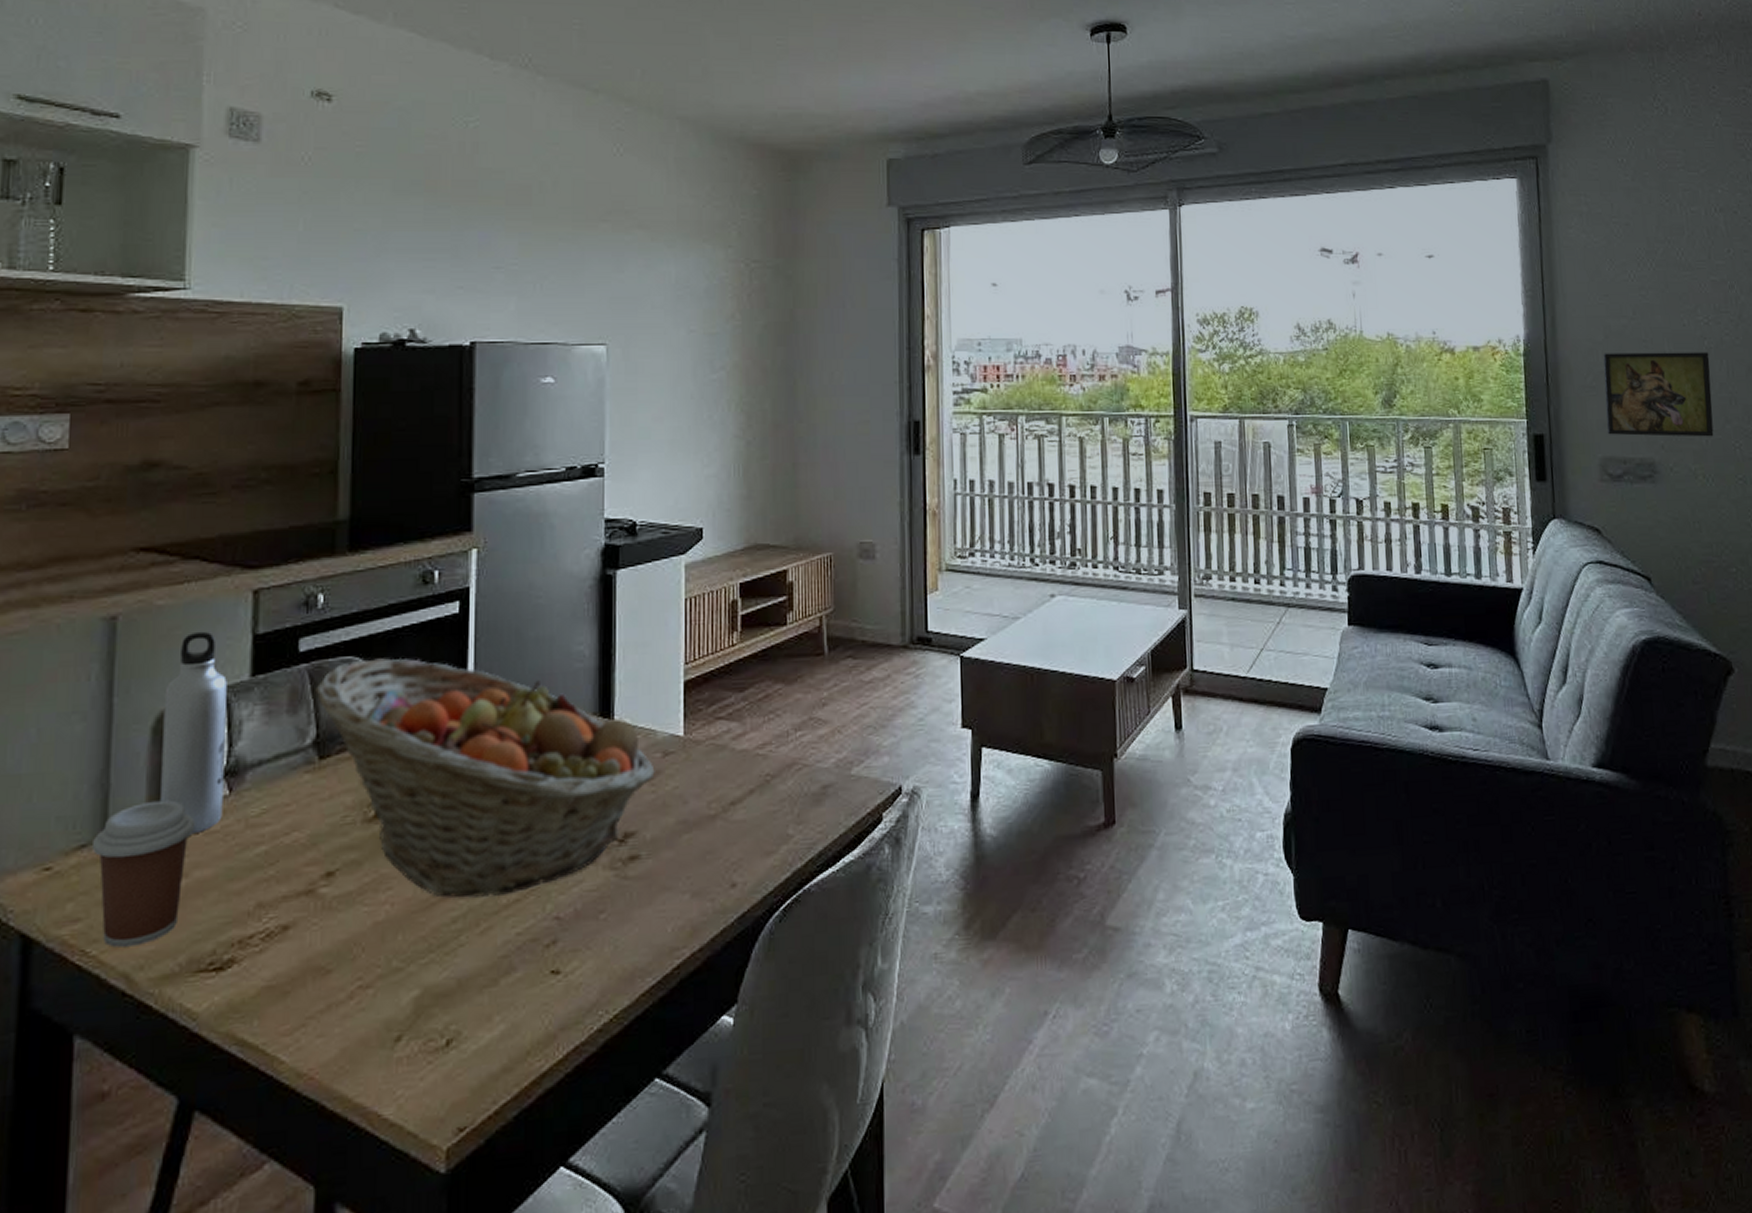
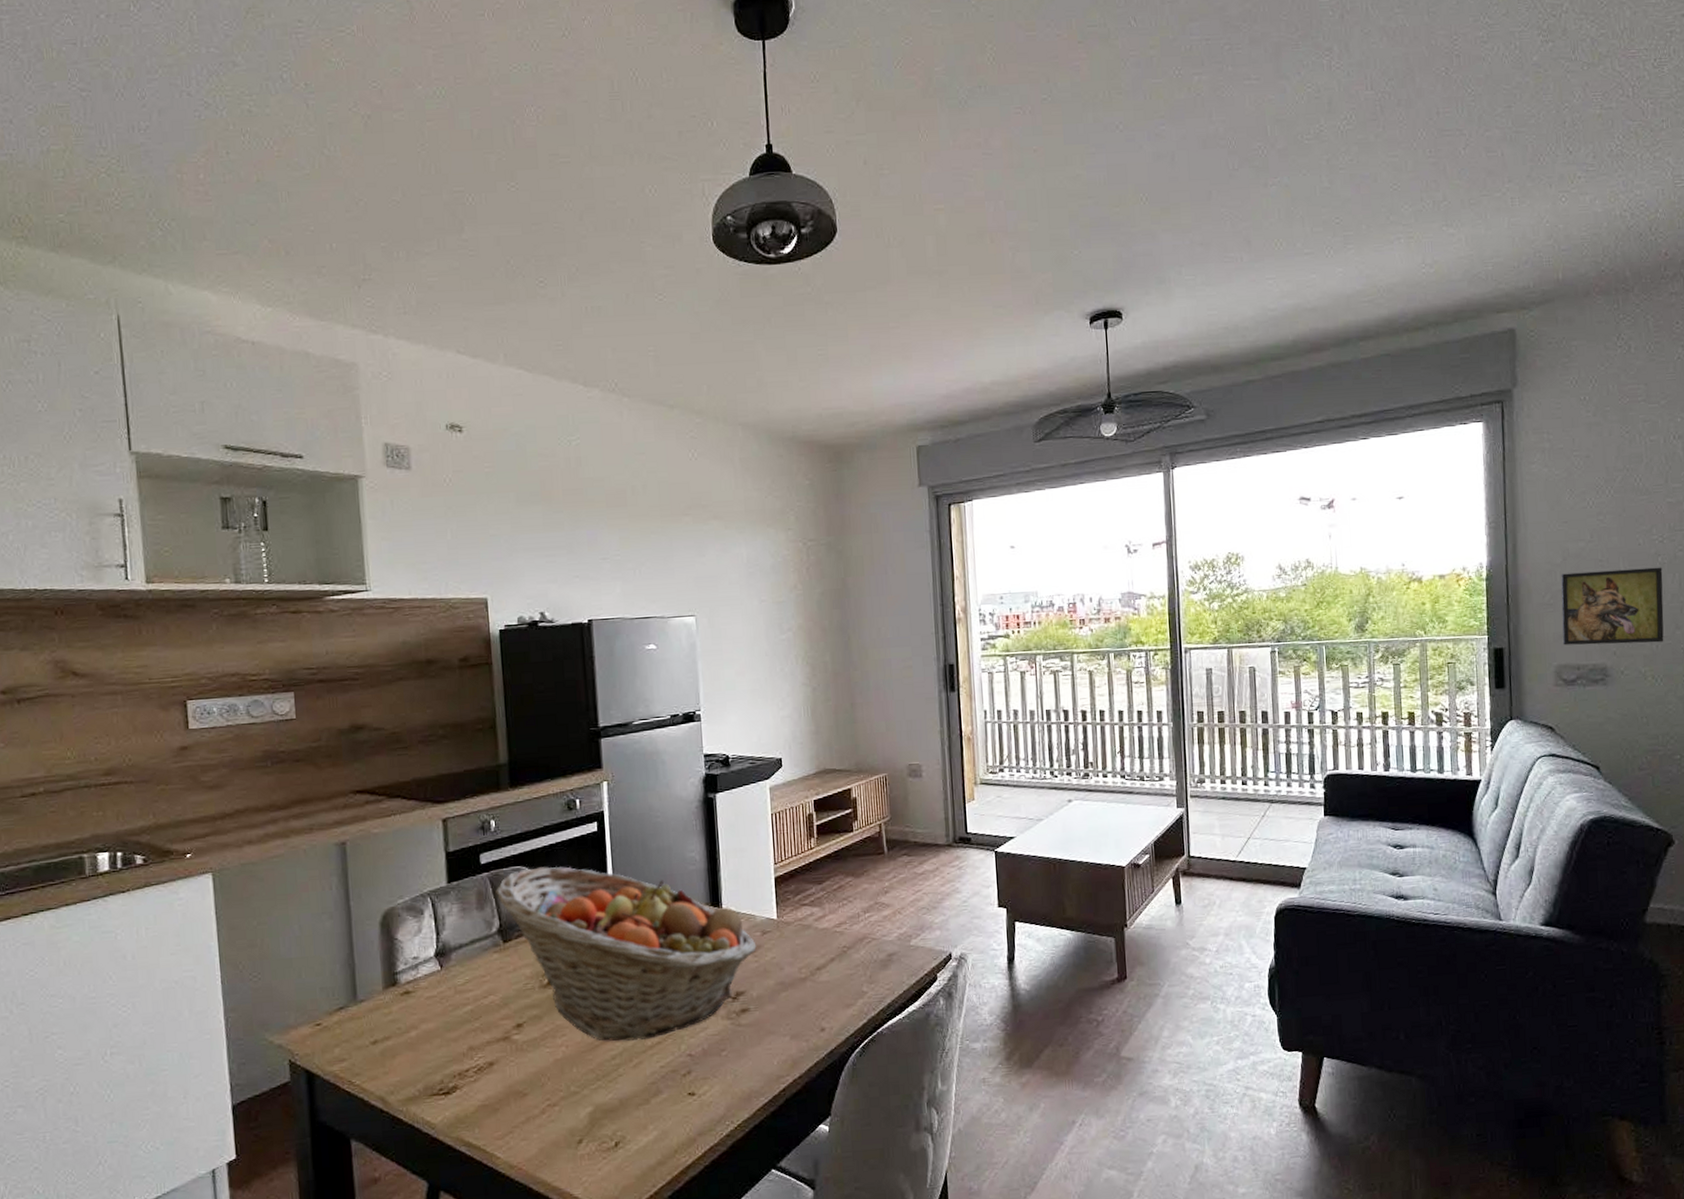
coffee cup: present [93,800,196,948] -> none [348,974,419,1079]
water bottle: present [160,631,227,833] -> none [386,851,438,998]

